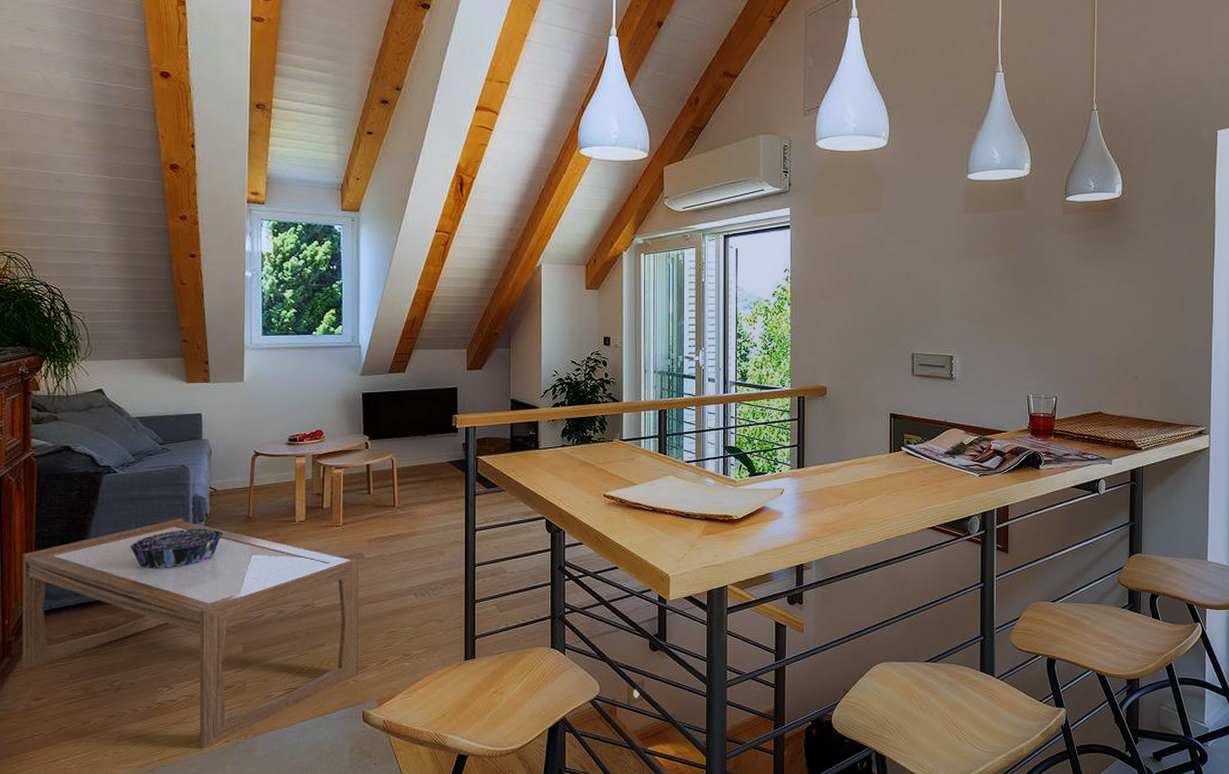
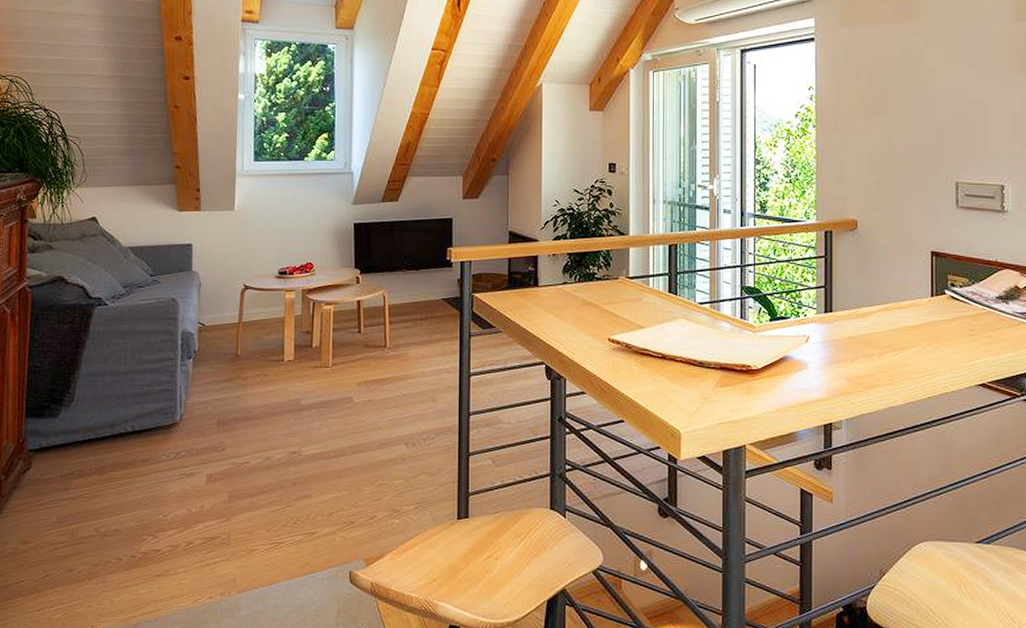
coffee table: present [22,518,359,749] -> none [12,355,348,605]
decorative bowl: present [129,528,224,569] -> none [118,365,212,409]

